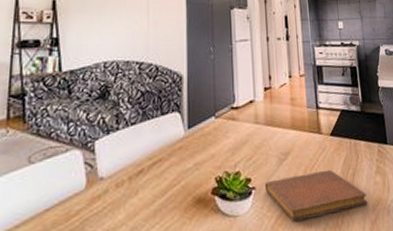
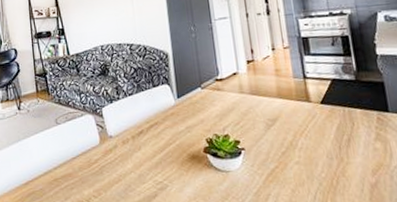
notebook: present [264,169,368,221] -> none [253,135,367,179]

